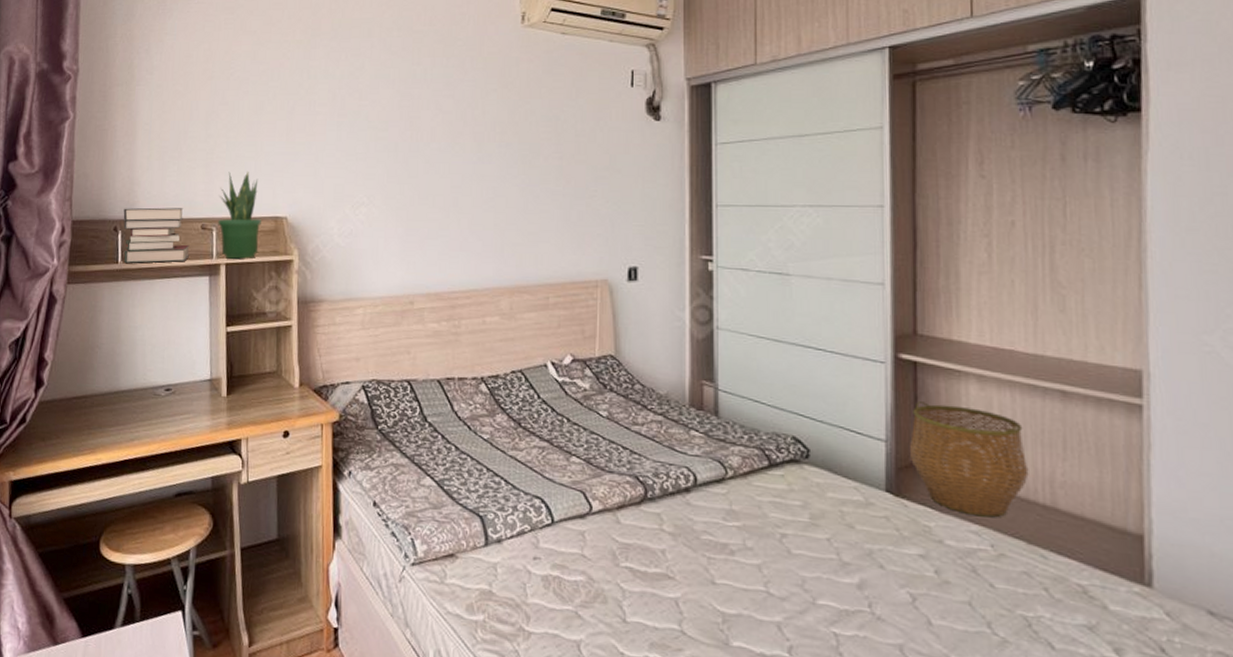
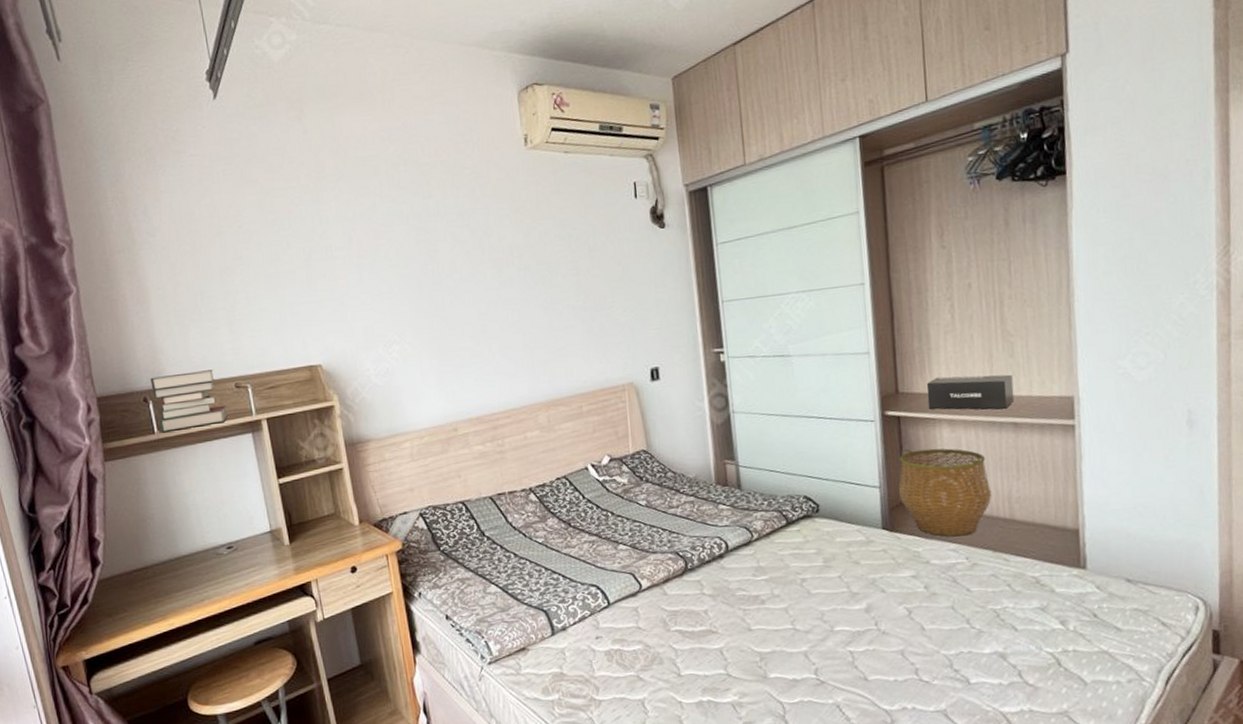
planter: present [218,171,261,259] -> none [248,324,298,413]
box: none [952,323,1064,372] -> present [926,374,1015,410]

